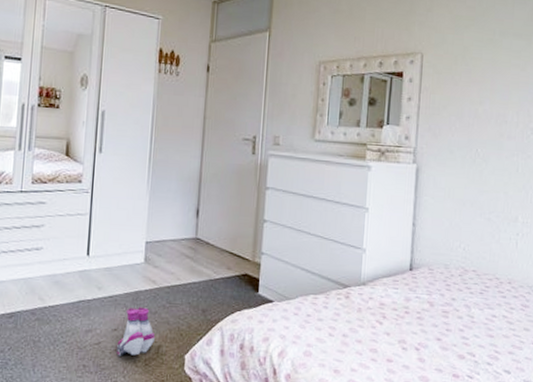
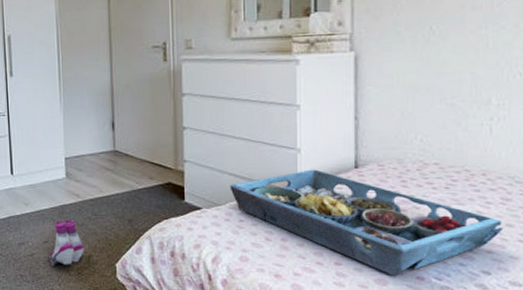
serving tray: none [301,269,522,374] -> present [229,169,504,277]

